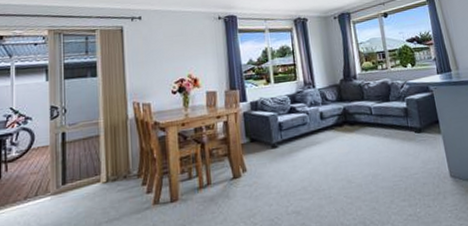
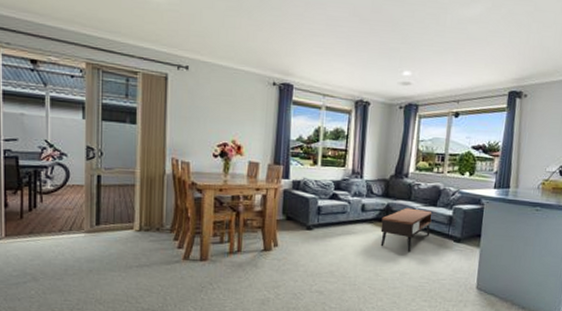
coffee table: none [341,106,391,152] -> present [380,208,432,253]

